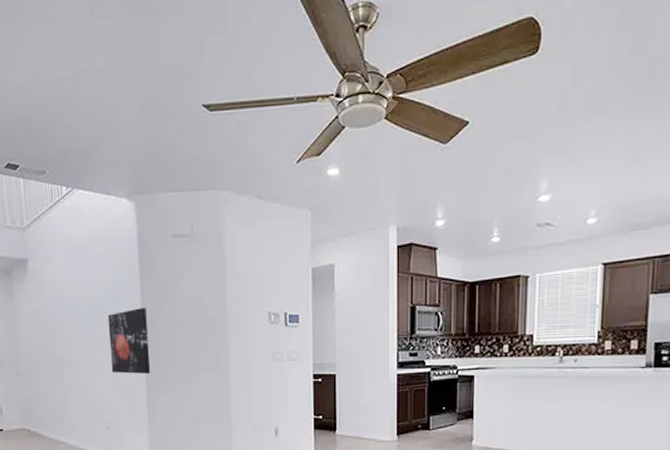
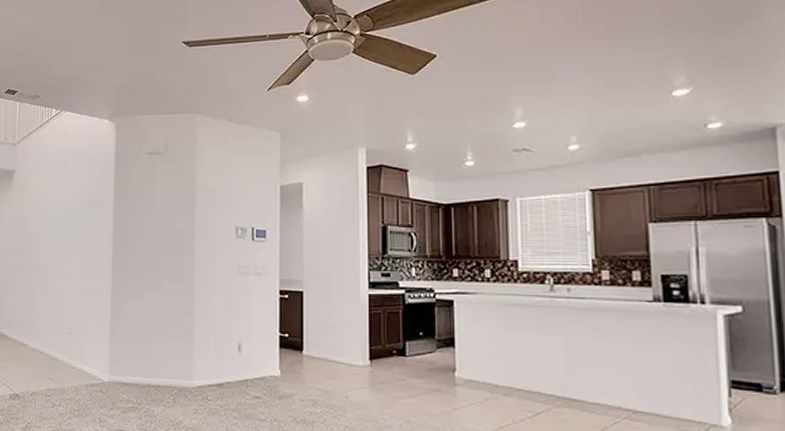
wall art: present [107,308,151,375] -> none [79,218,118,282]

